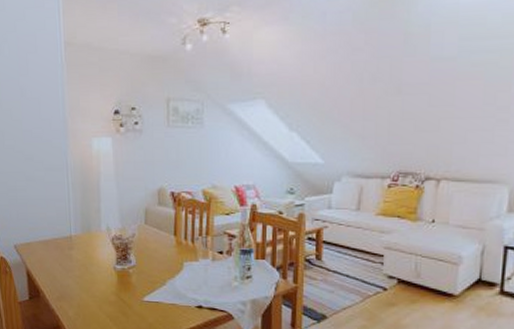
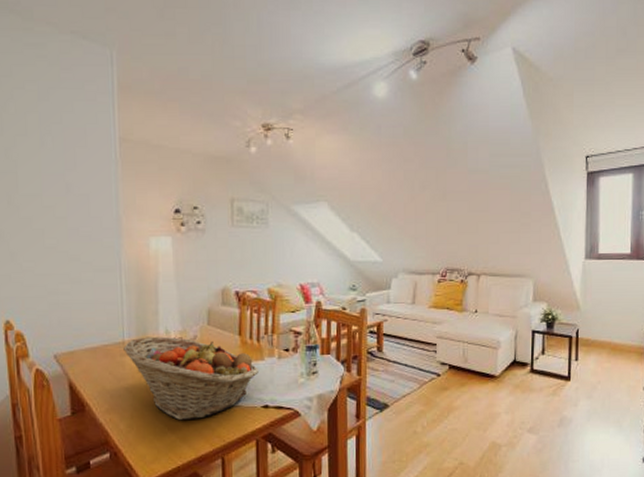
fruit basket: none [71,232,193,314] -> present [123,336,258,421]

